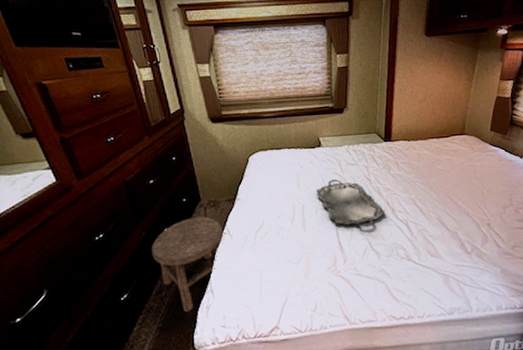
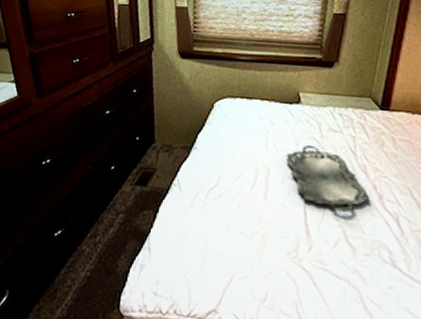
stool: present [151,216,223,313] -> none [94,159,173,267]

